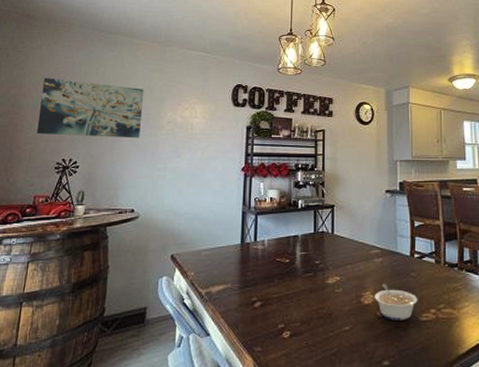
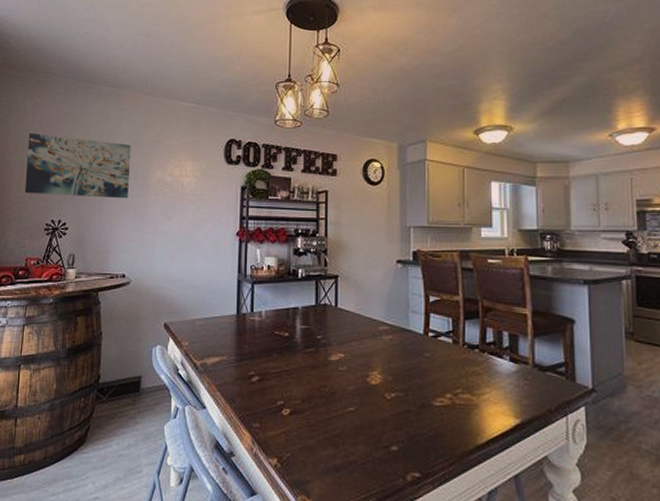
legume: present [374,284,418,320] -> none [382,363,432,404]

